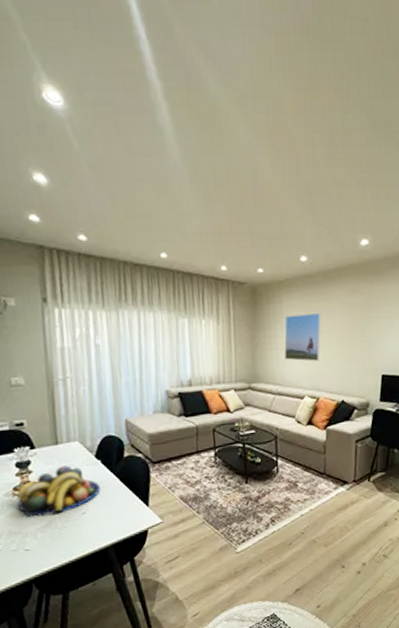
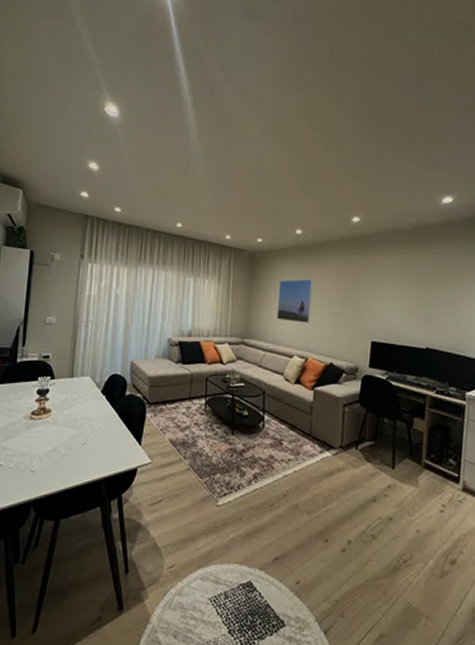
fruit bowl: present [16,465,100,518] -> none [32,397,101,441]

